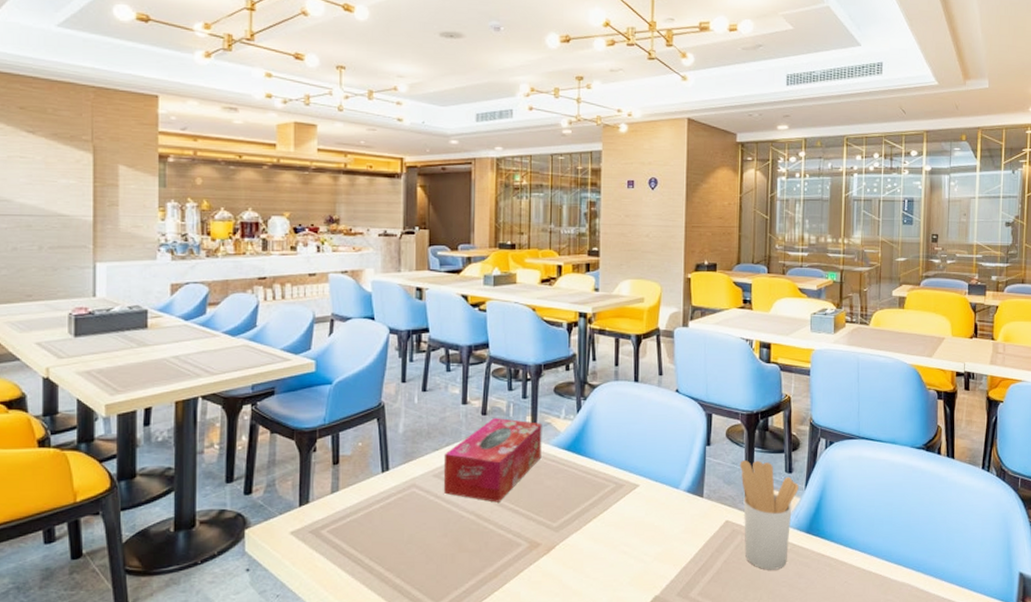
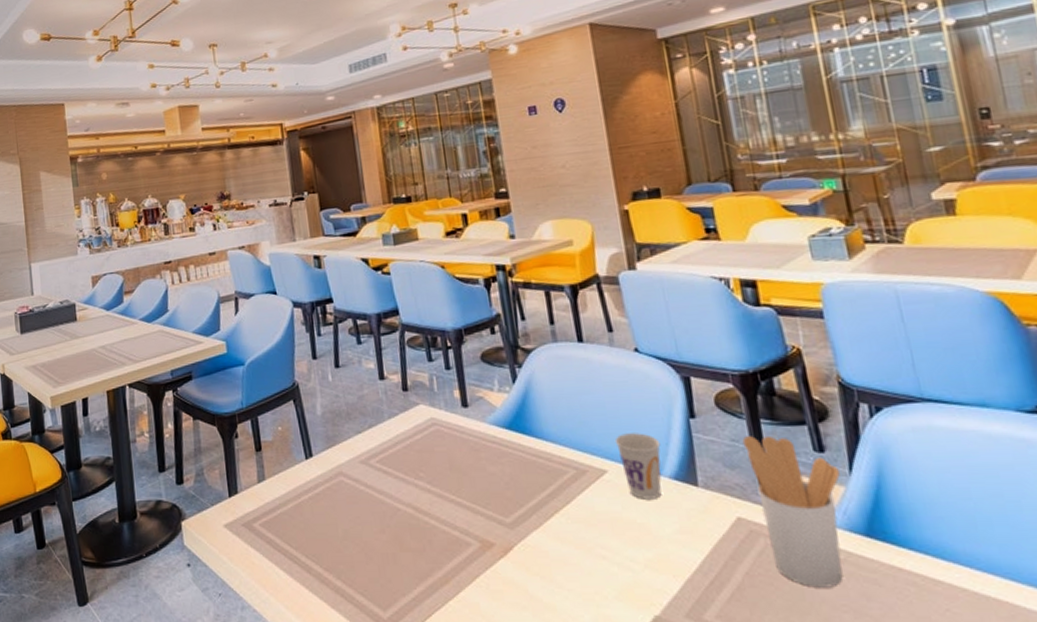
tissue box: present [443,417,542,503] -> none [368,393,479,493]
cup: none [649,456,682,508] -> present [614,433,662,500]

